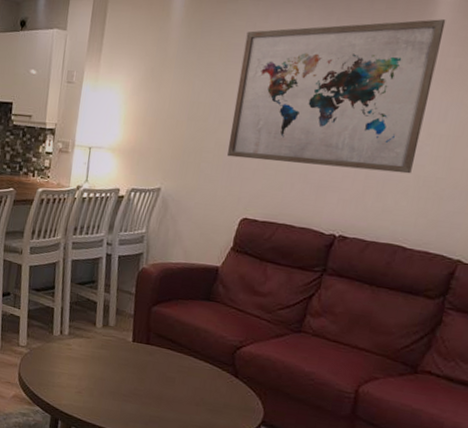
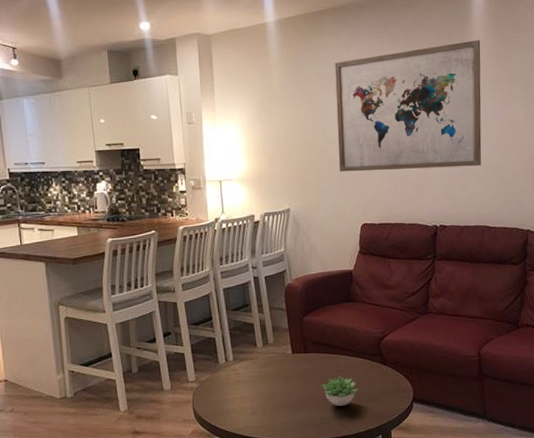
succulent plant: none [158,376,199,410] -> present [322,376,358,407]

